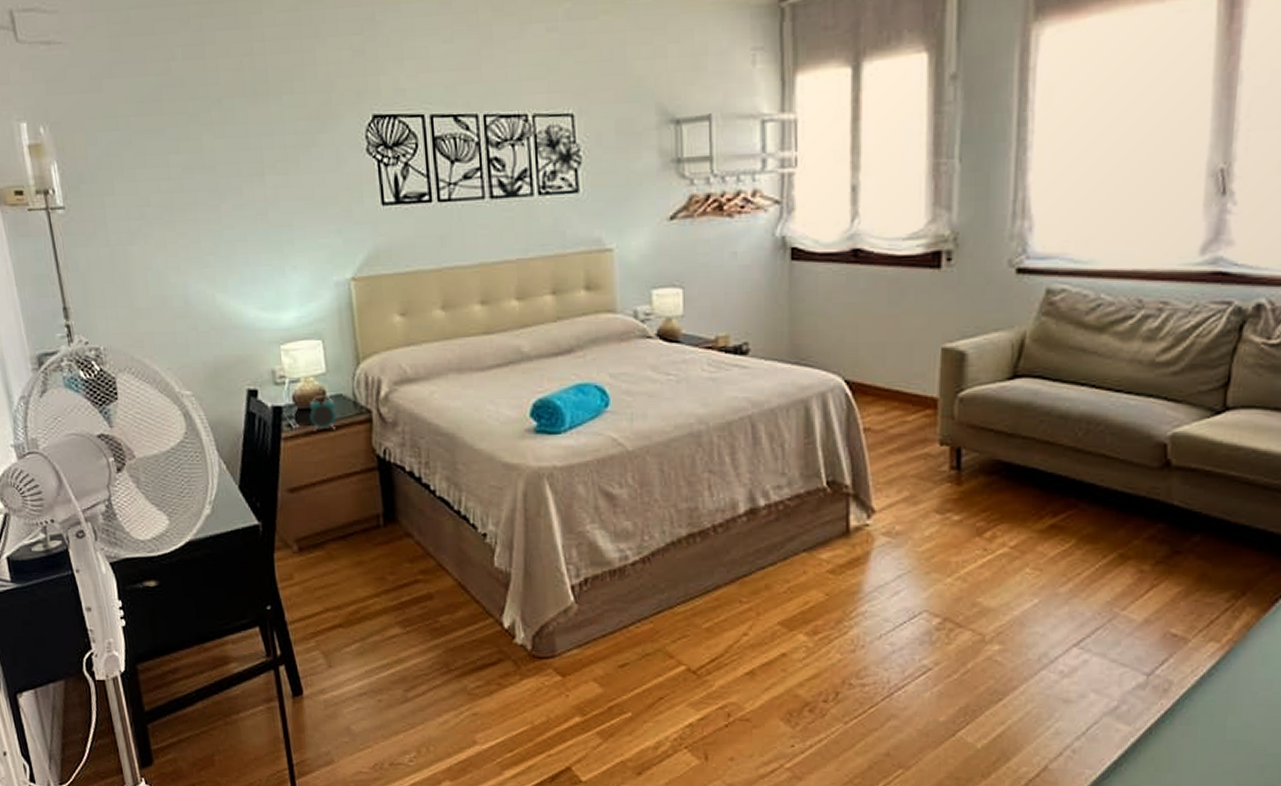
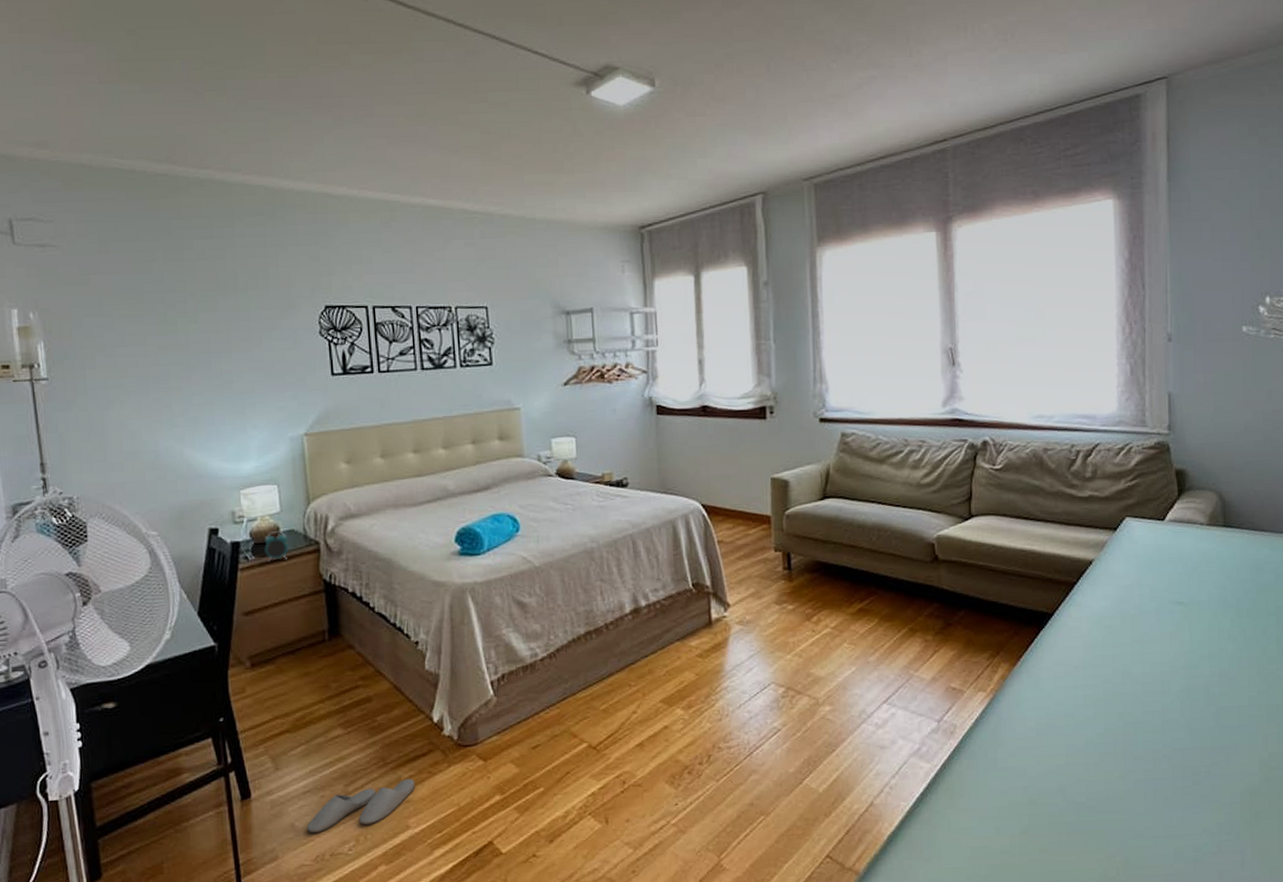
slippers: none [363,689,482,740] -> present [306,778,415,833]

